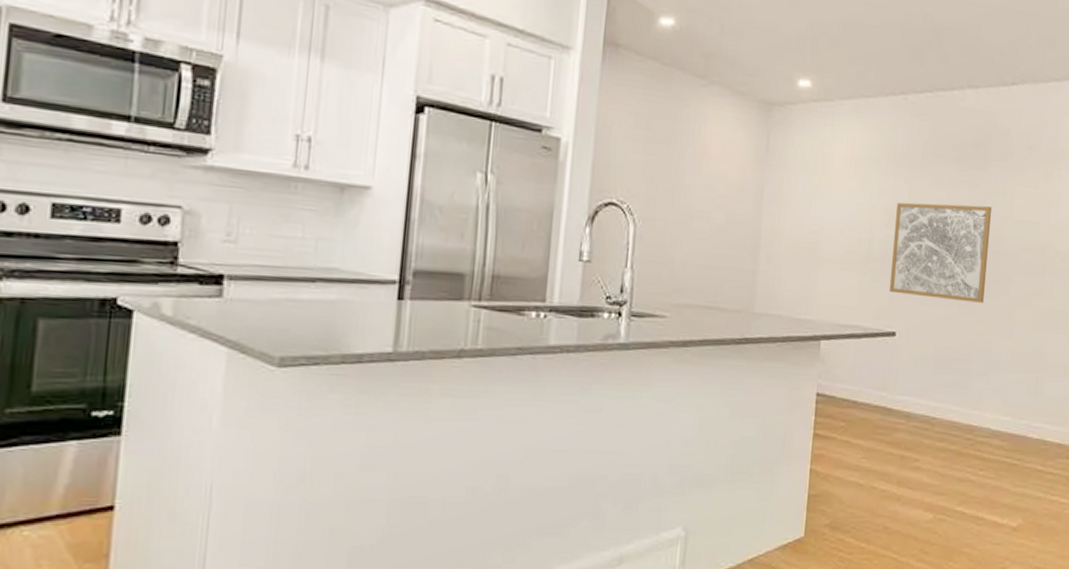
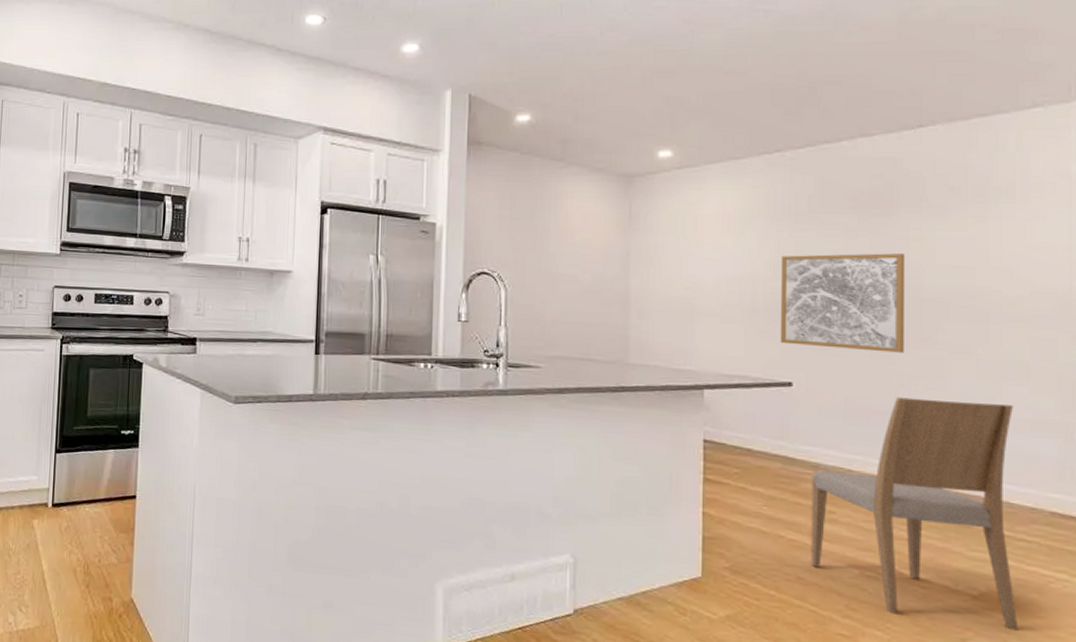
dining chair: none [896,345,1054,555] -> present [811,397,1019,630]

